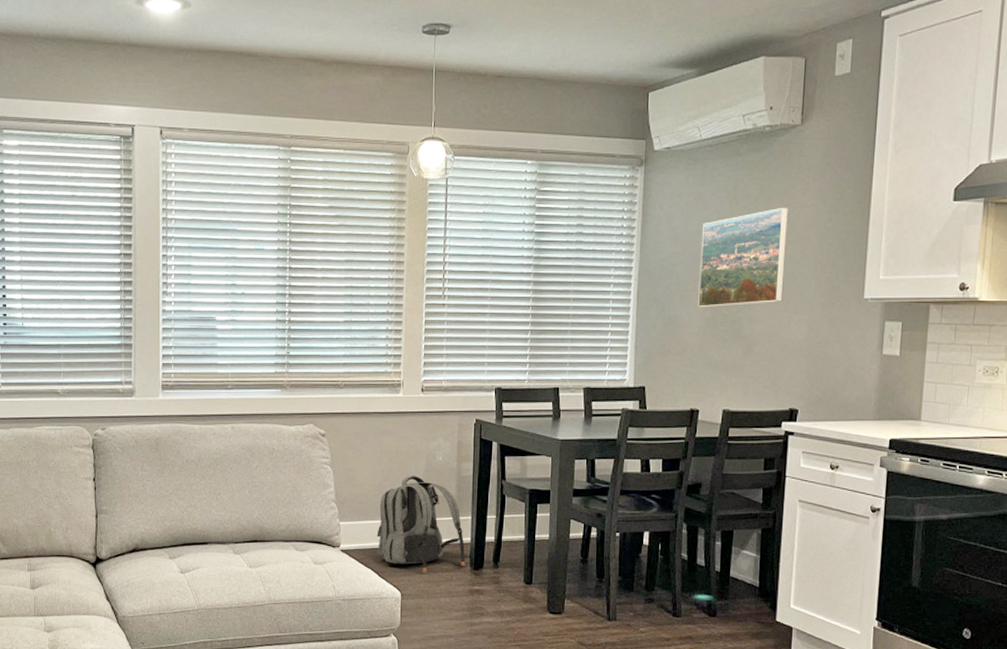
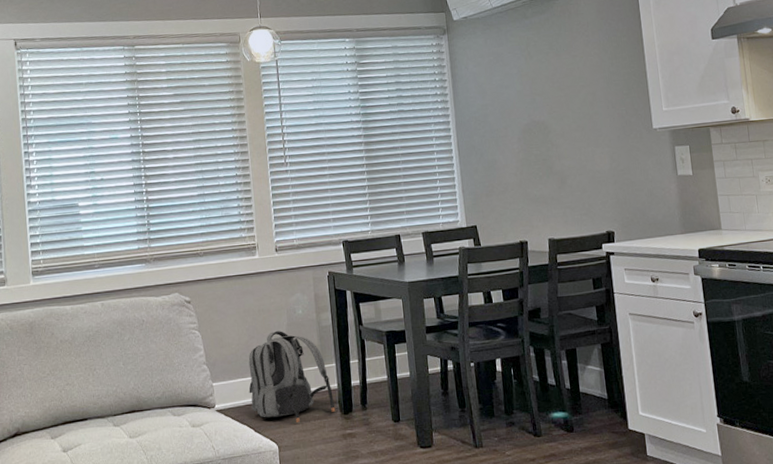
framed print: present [698,207,788,308] -> none [505,57,584,151]

